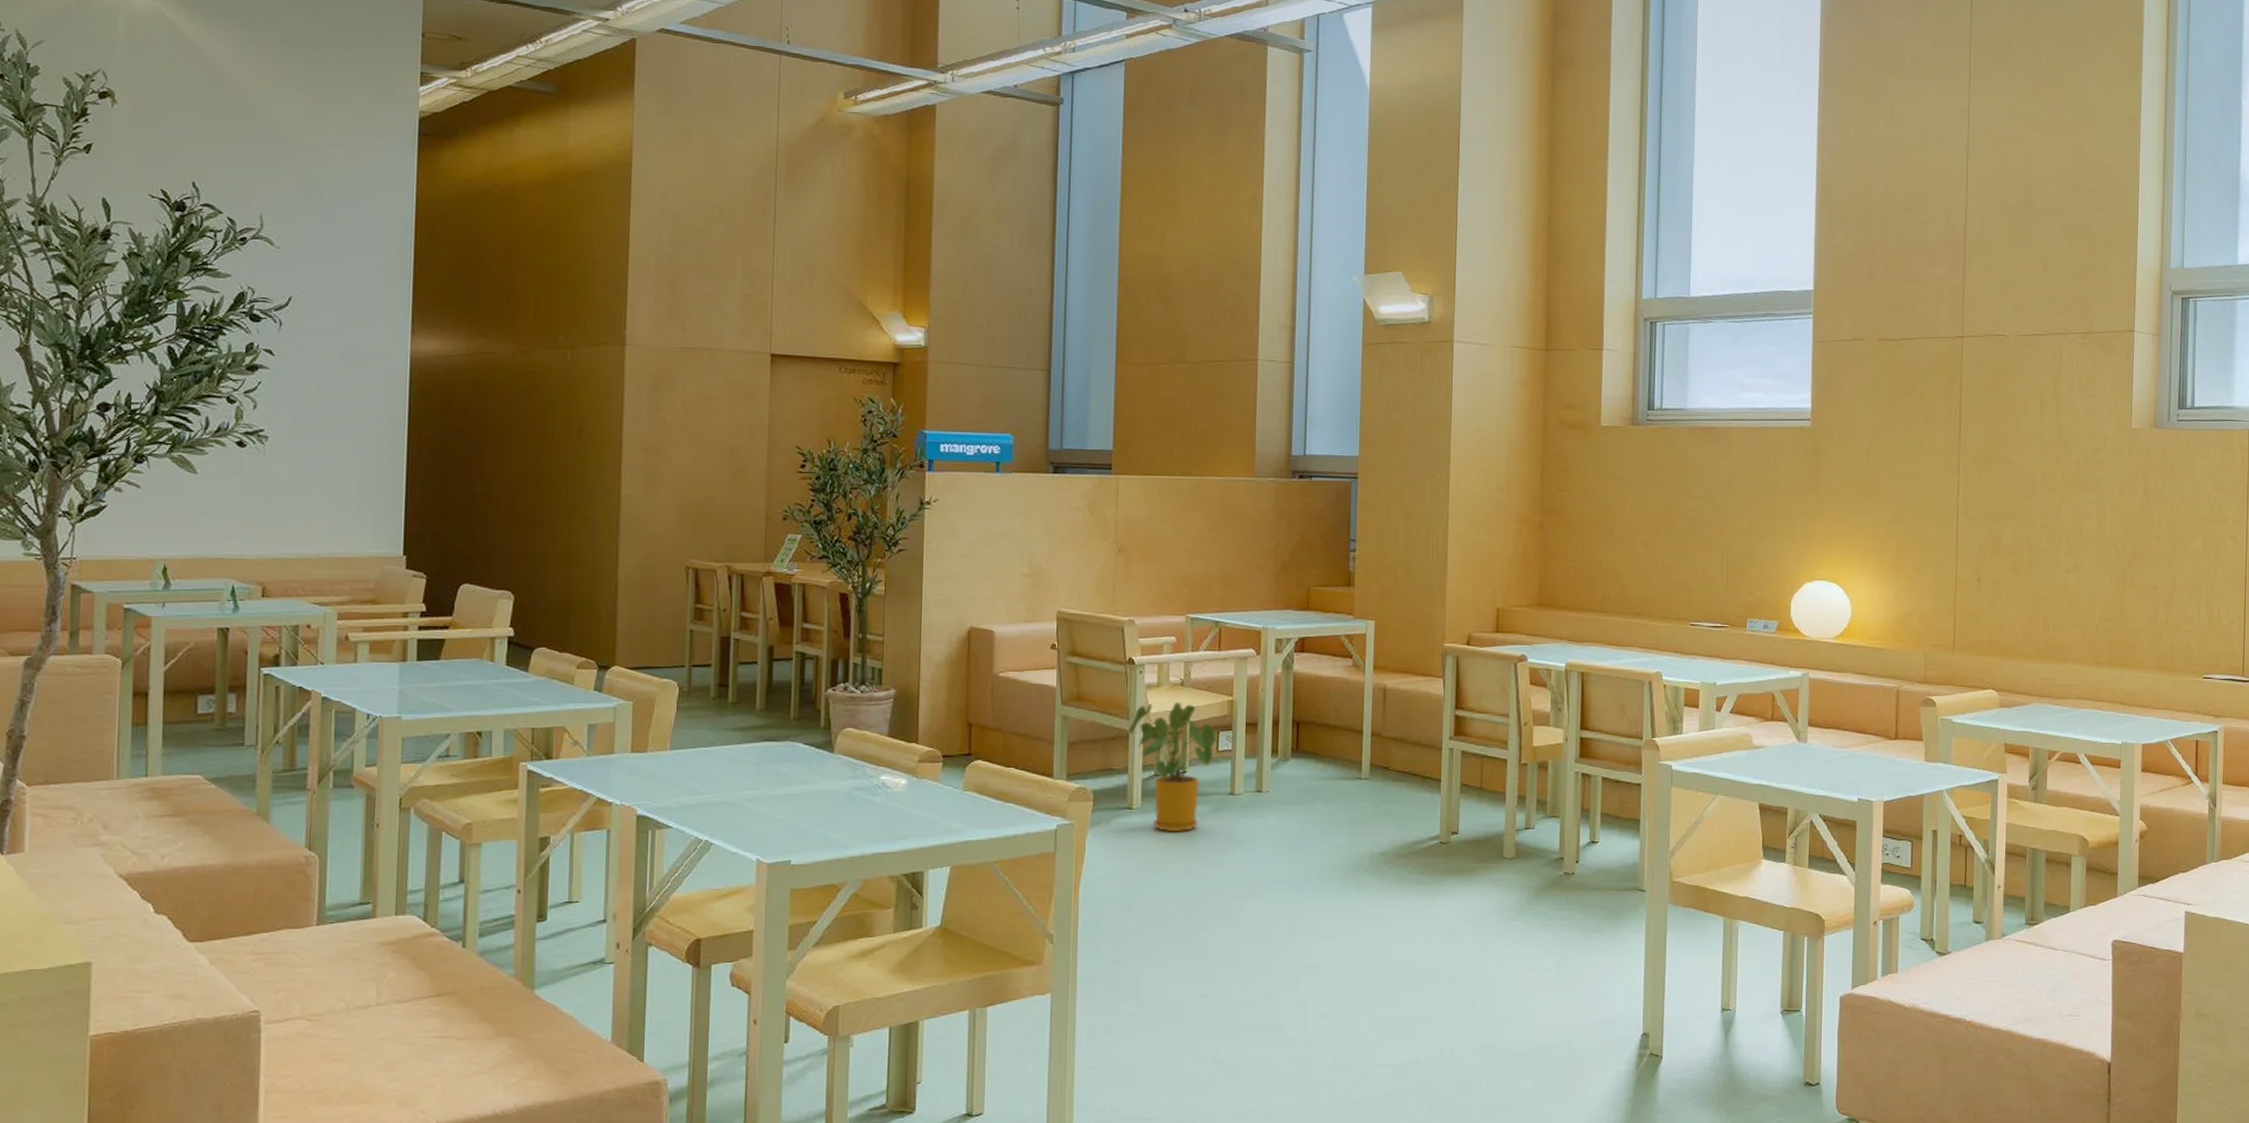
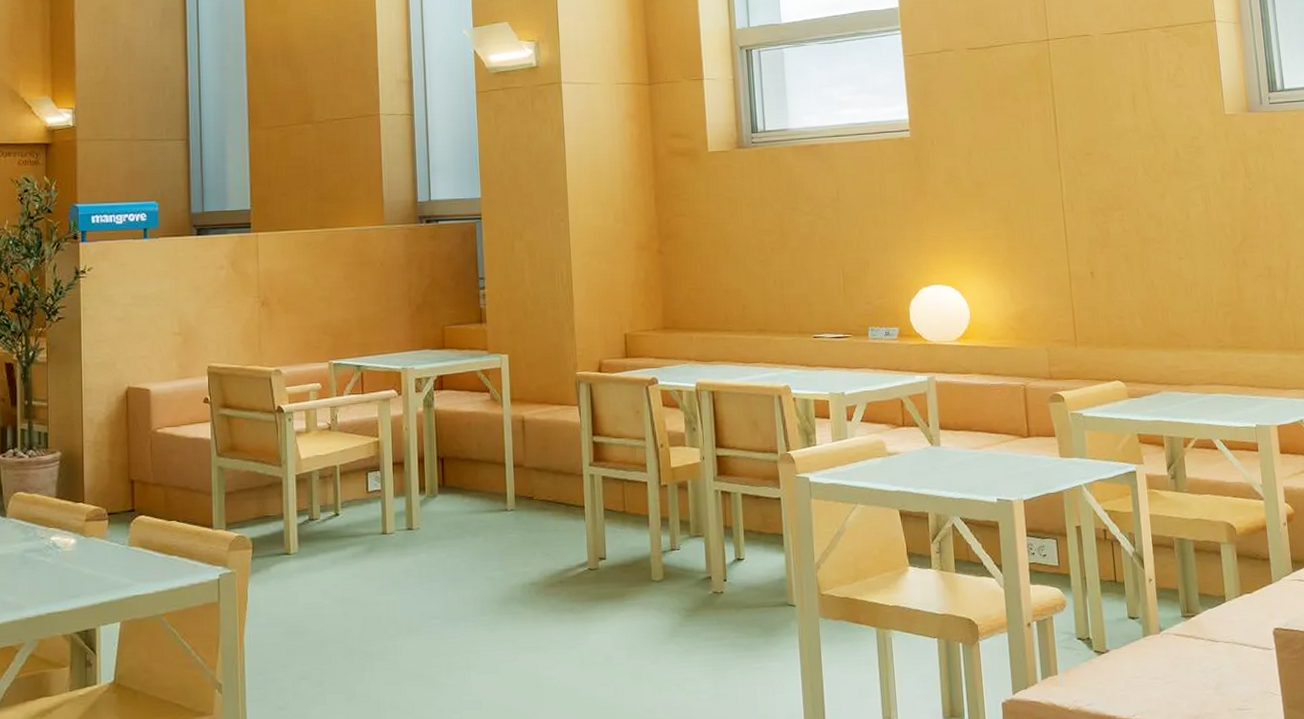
house plant: present [1129,701,1220,831] -> none [282,446,369,575]

